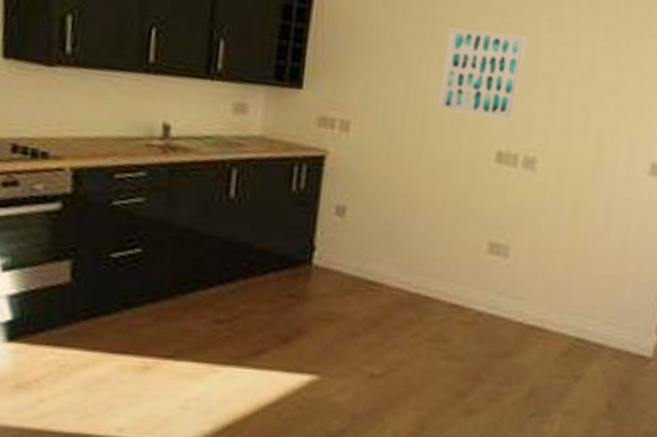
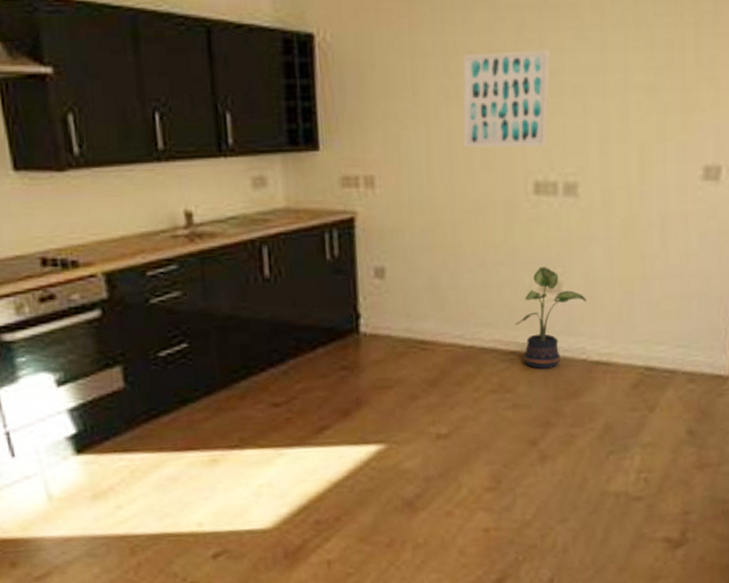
potted plant: none [460,230,530,326] -> present [514,267,587,369]

